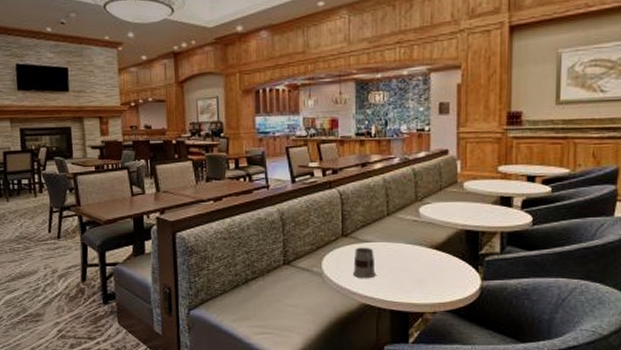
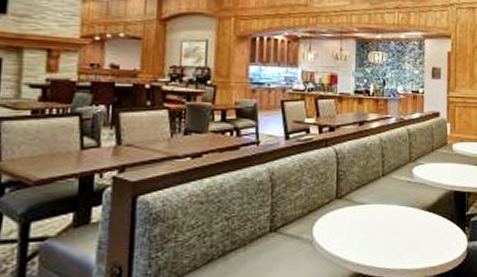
mug: present [352,247,376,279] -> none [345,209,369,245]

